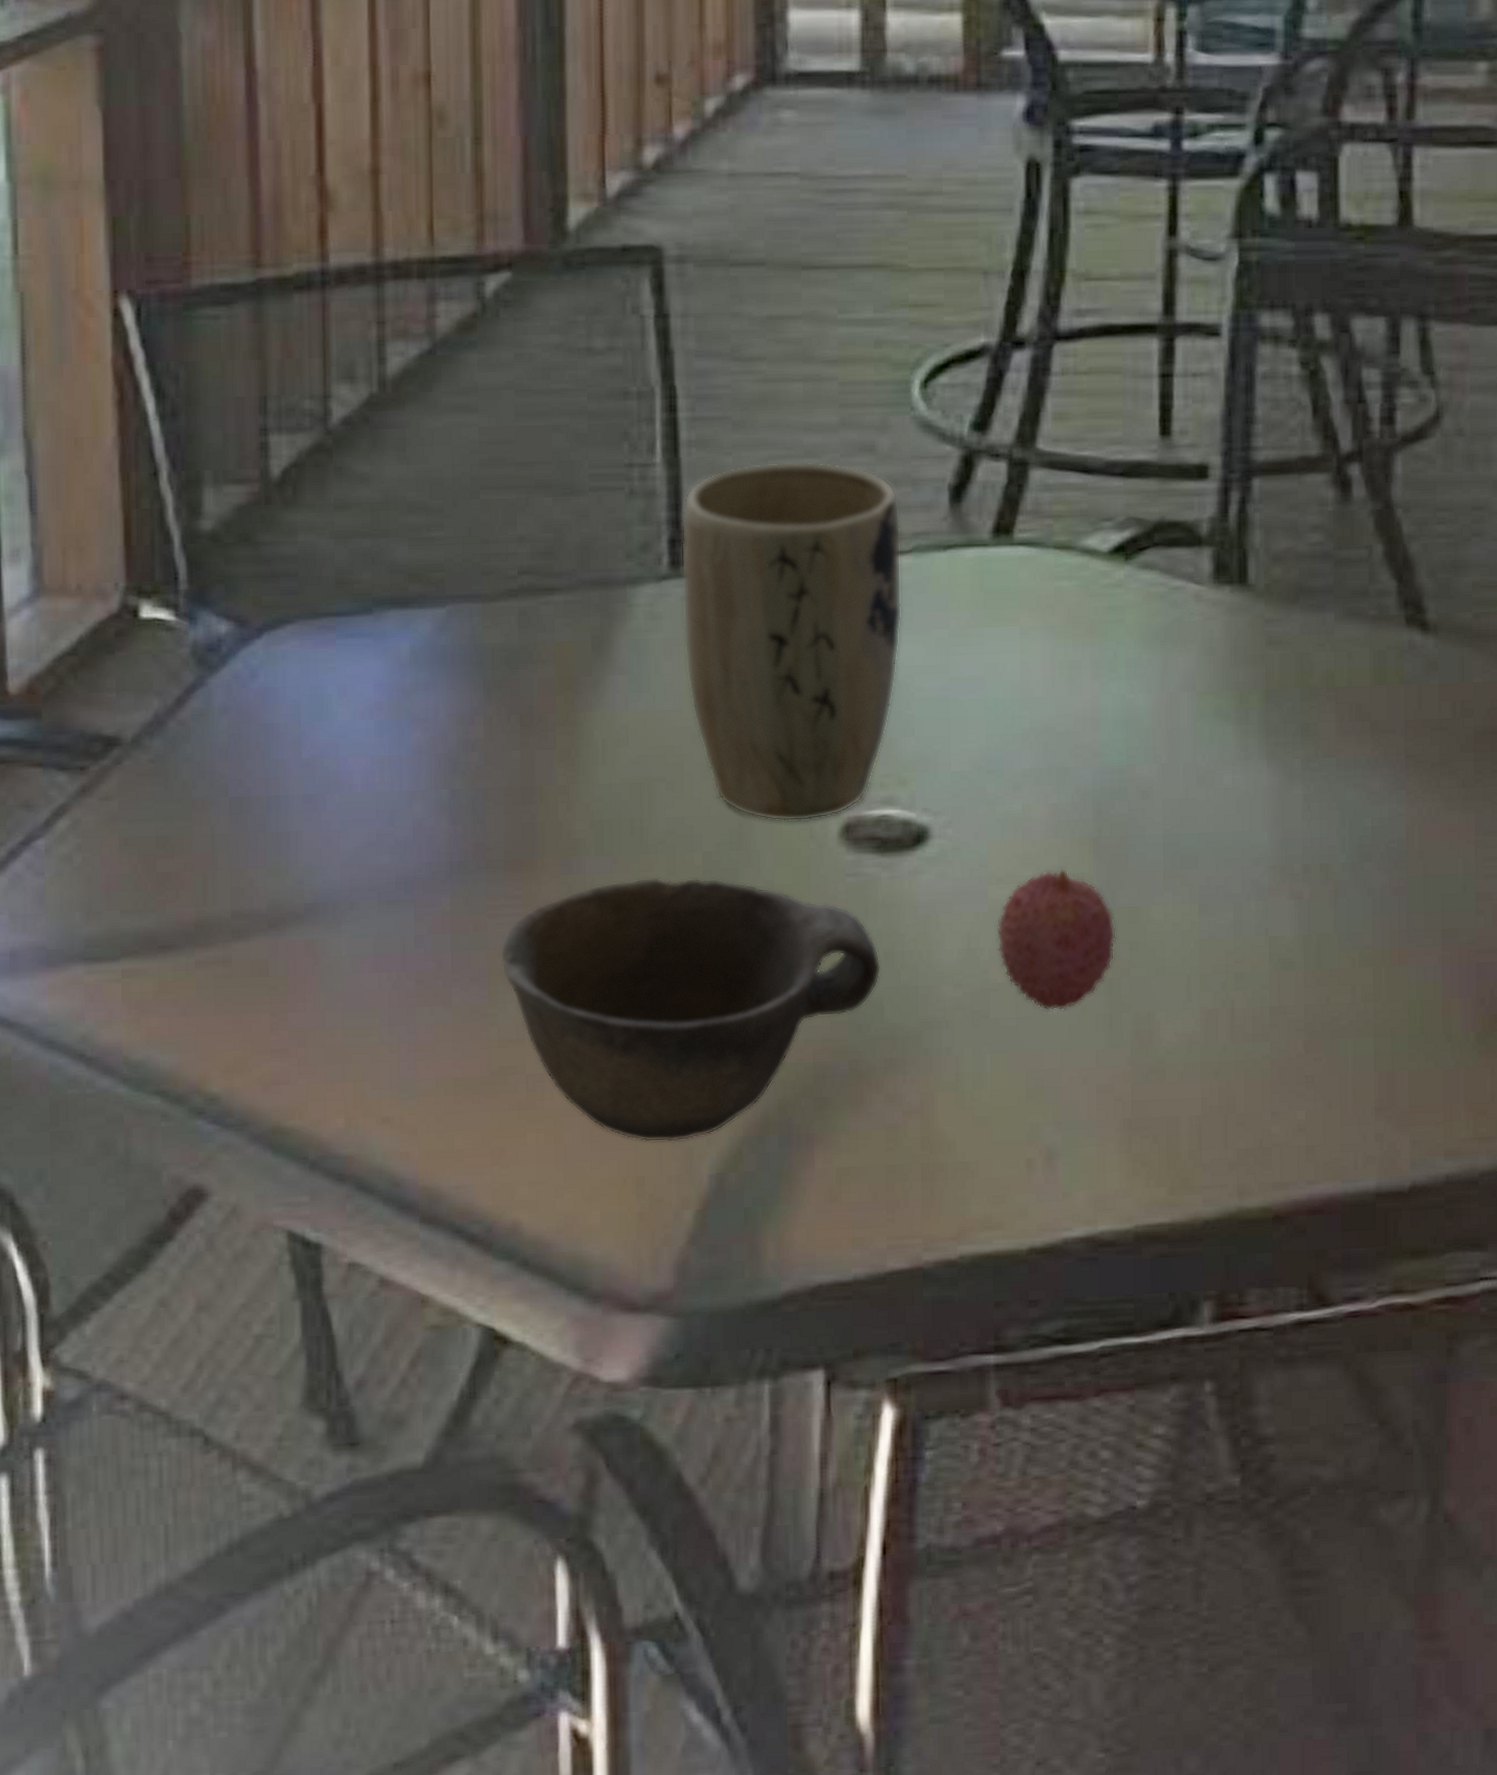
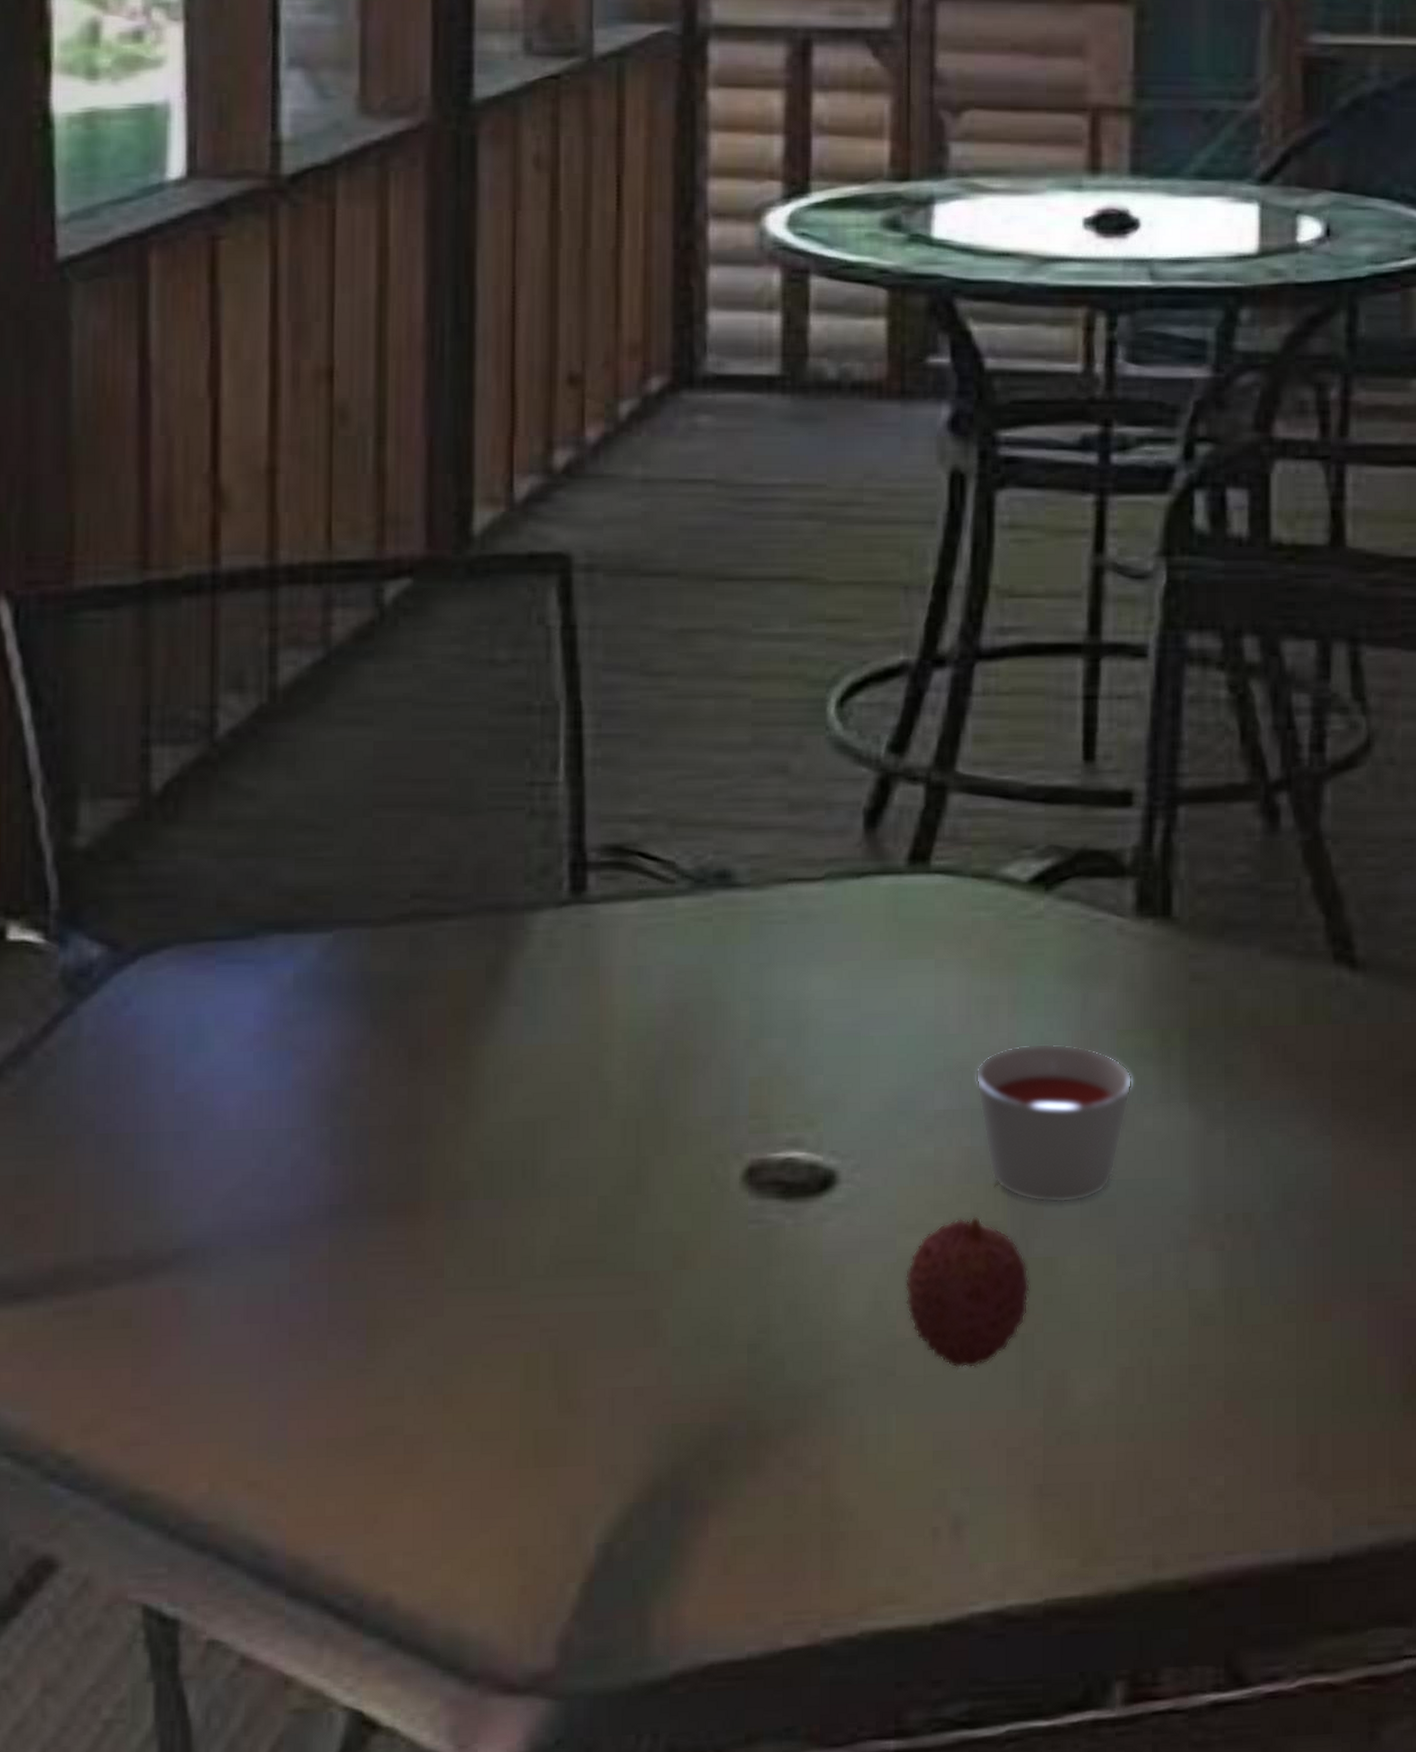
bowl: present [500,877,882,1143] -> none [380,1223,784,1509]
plant pot: present [681,461,902,822] -> none [582,782,813,1165]
candle: none [1061,705,1212,856] -> present [975,1043,1132,1204]

